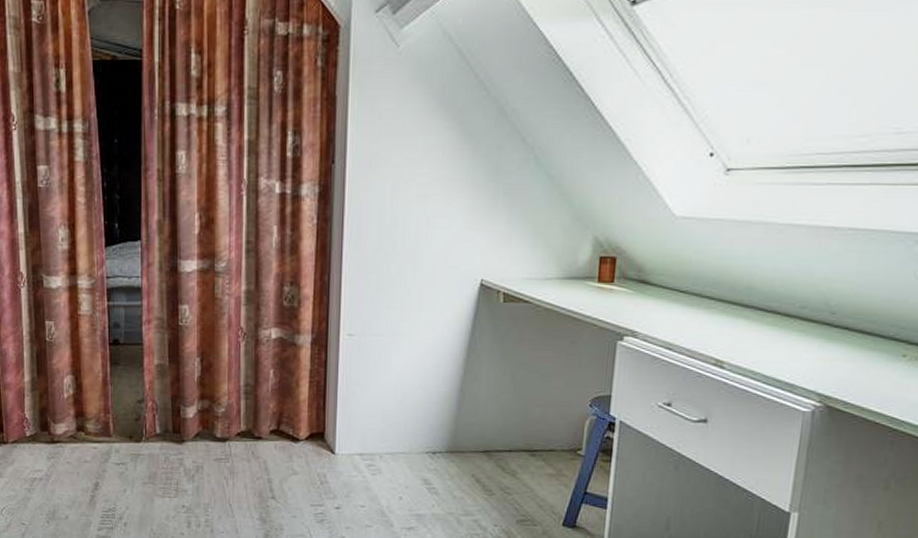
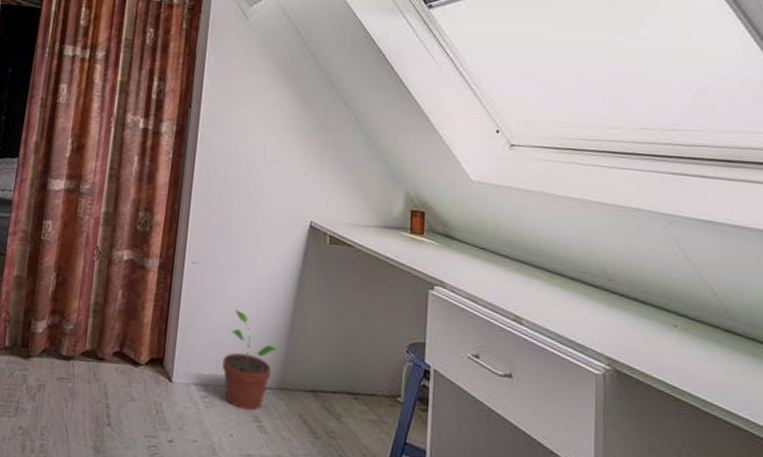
potted plant: none [388,379,446,474] -> present [222,310,277,411]

